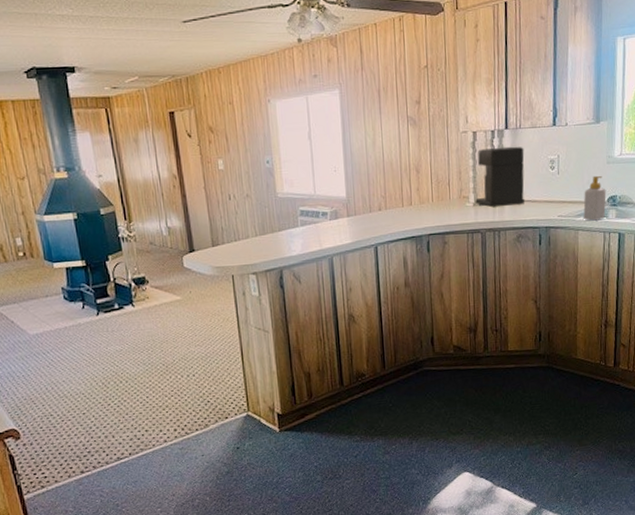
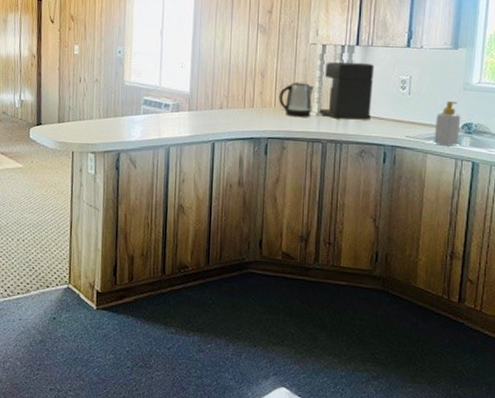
kettle: none [435,173,468,211] -> present [278,82,313,118]

